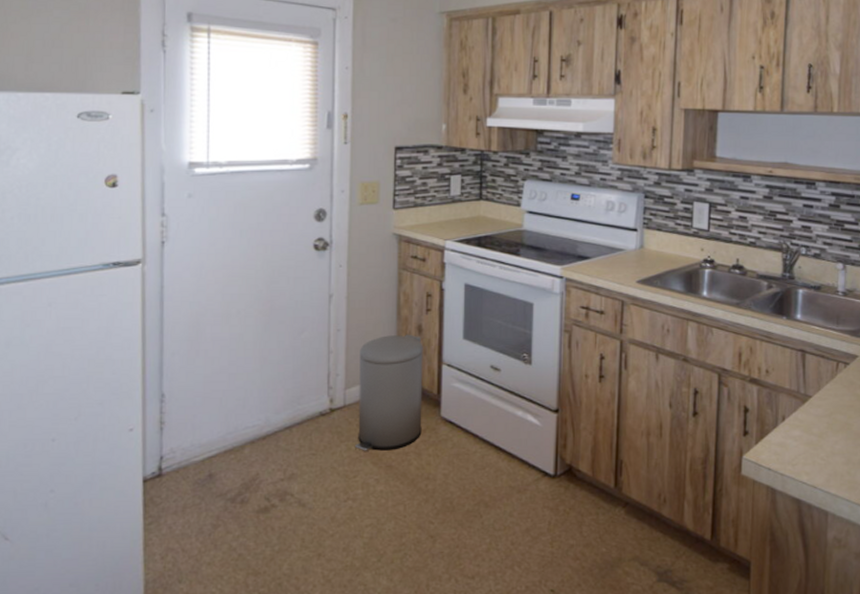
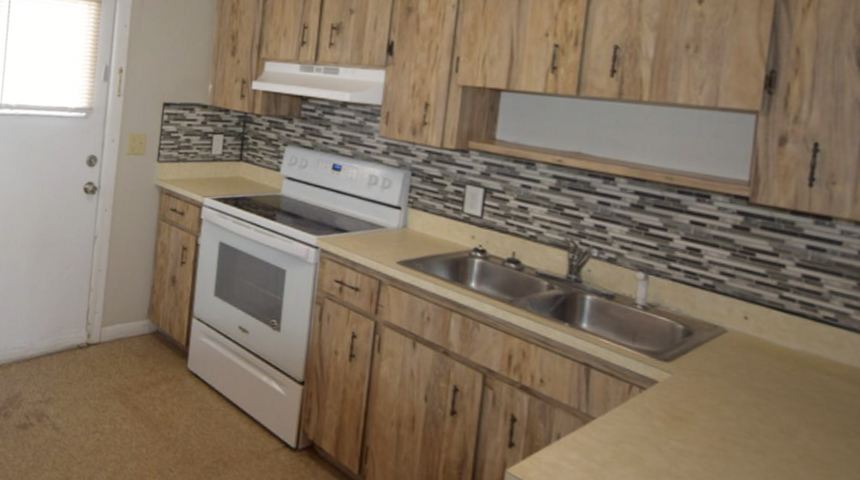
pedal bin: present [354,334,423,451] -> none [105,282,176,393]

